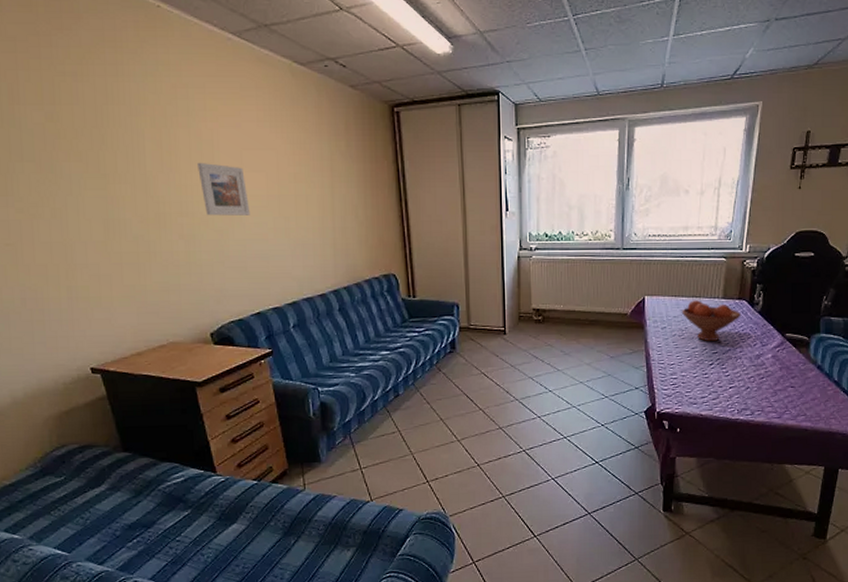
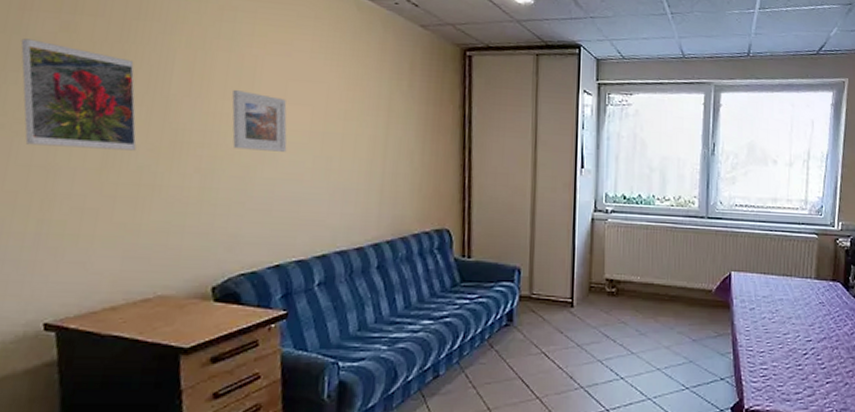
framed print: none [17,131,129,225] -> present [20,38,137,151]
fruit bowl: present [681,300,741,341] -> none [771,279,836,327]

